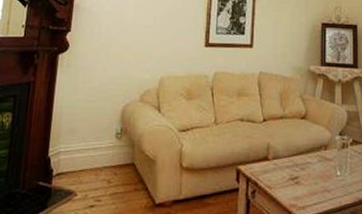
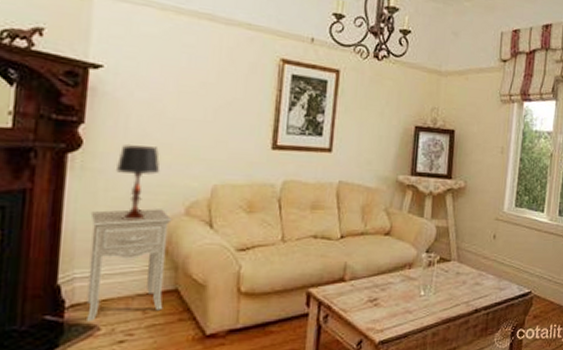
nightstand: none [68,96,130,188] -> present [87,208,172,322]
table lamp: none [91,46,122,106] -> present [116,143,160,221]

